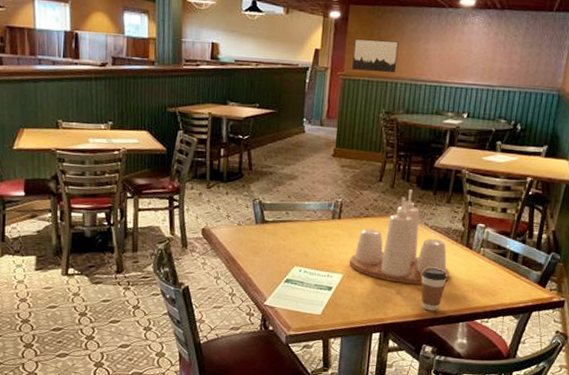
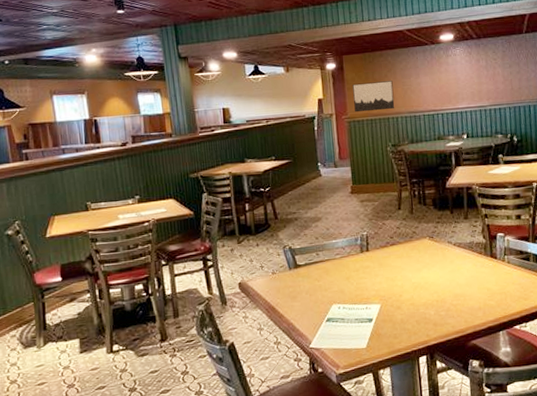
condiment set: present [350,190,450,284] -> none [384,212,481,303]
coffee cup: present [421,268,447,311] -> none [454,282,479,326]

